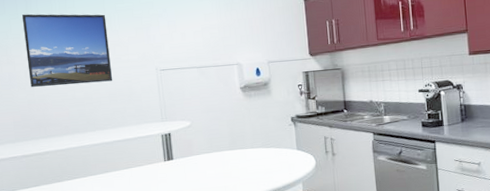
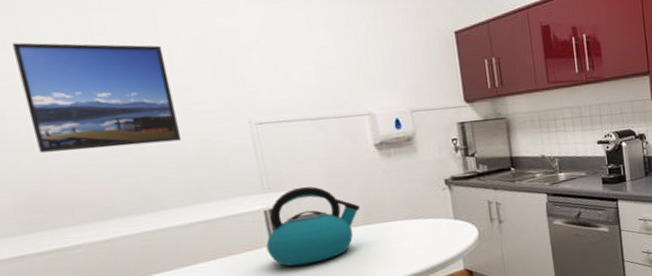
kettle: none [161,118,227,178] -> present [266,186,360,266]

